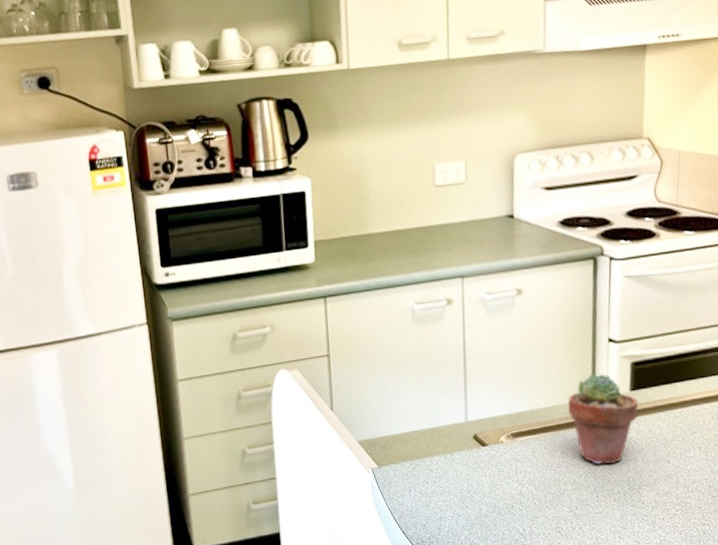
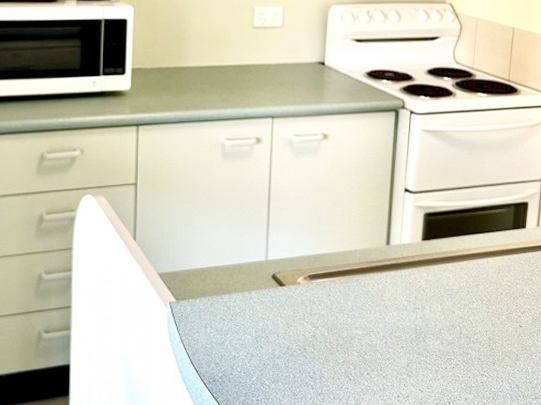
potted succulent: present [568,373,639,465] -> none [364,221,429,312]

